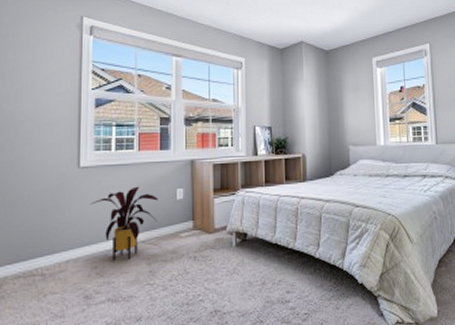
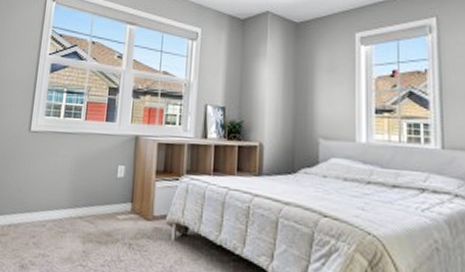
house plant: present [90,186,158,261] -> none [35,157,99,235]

